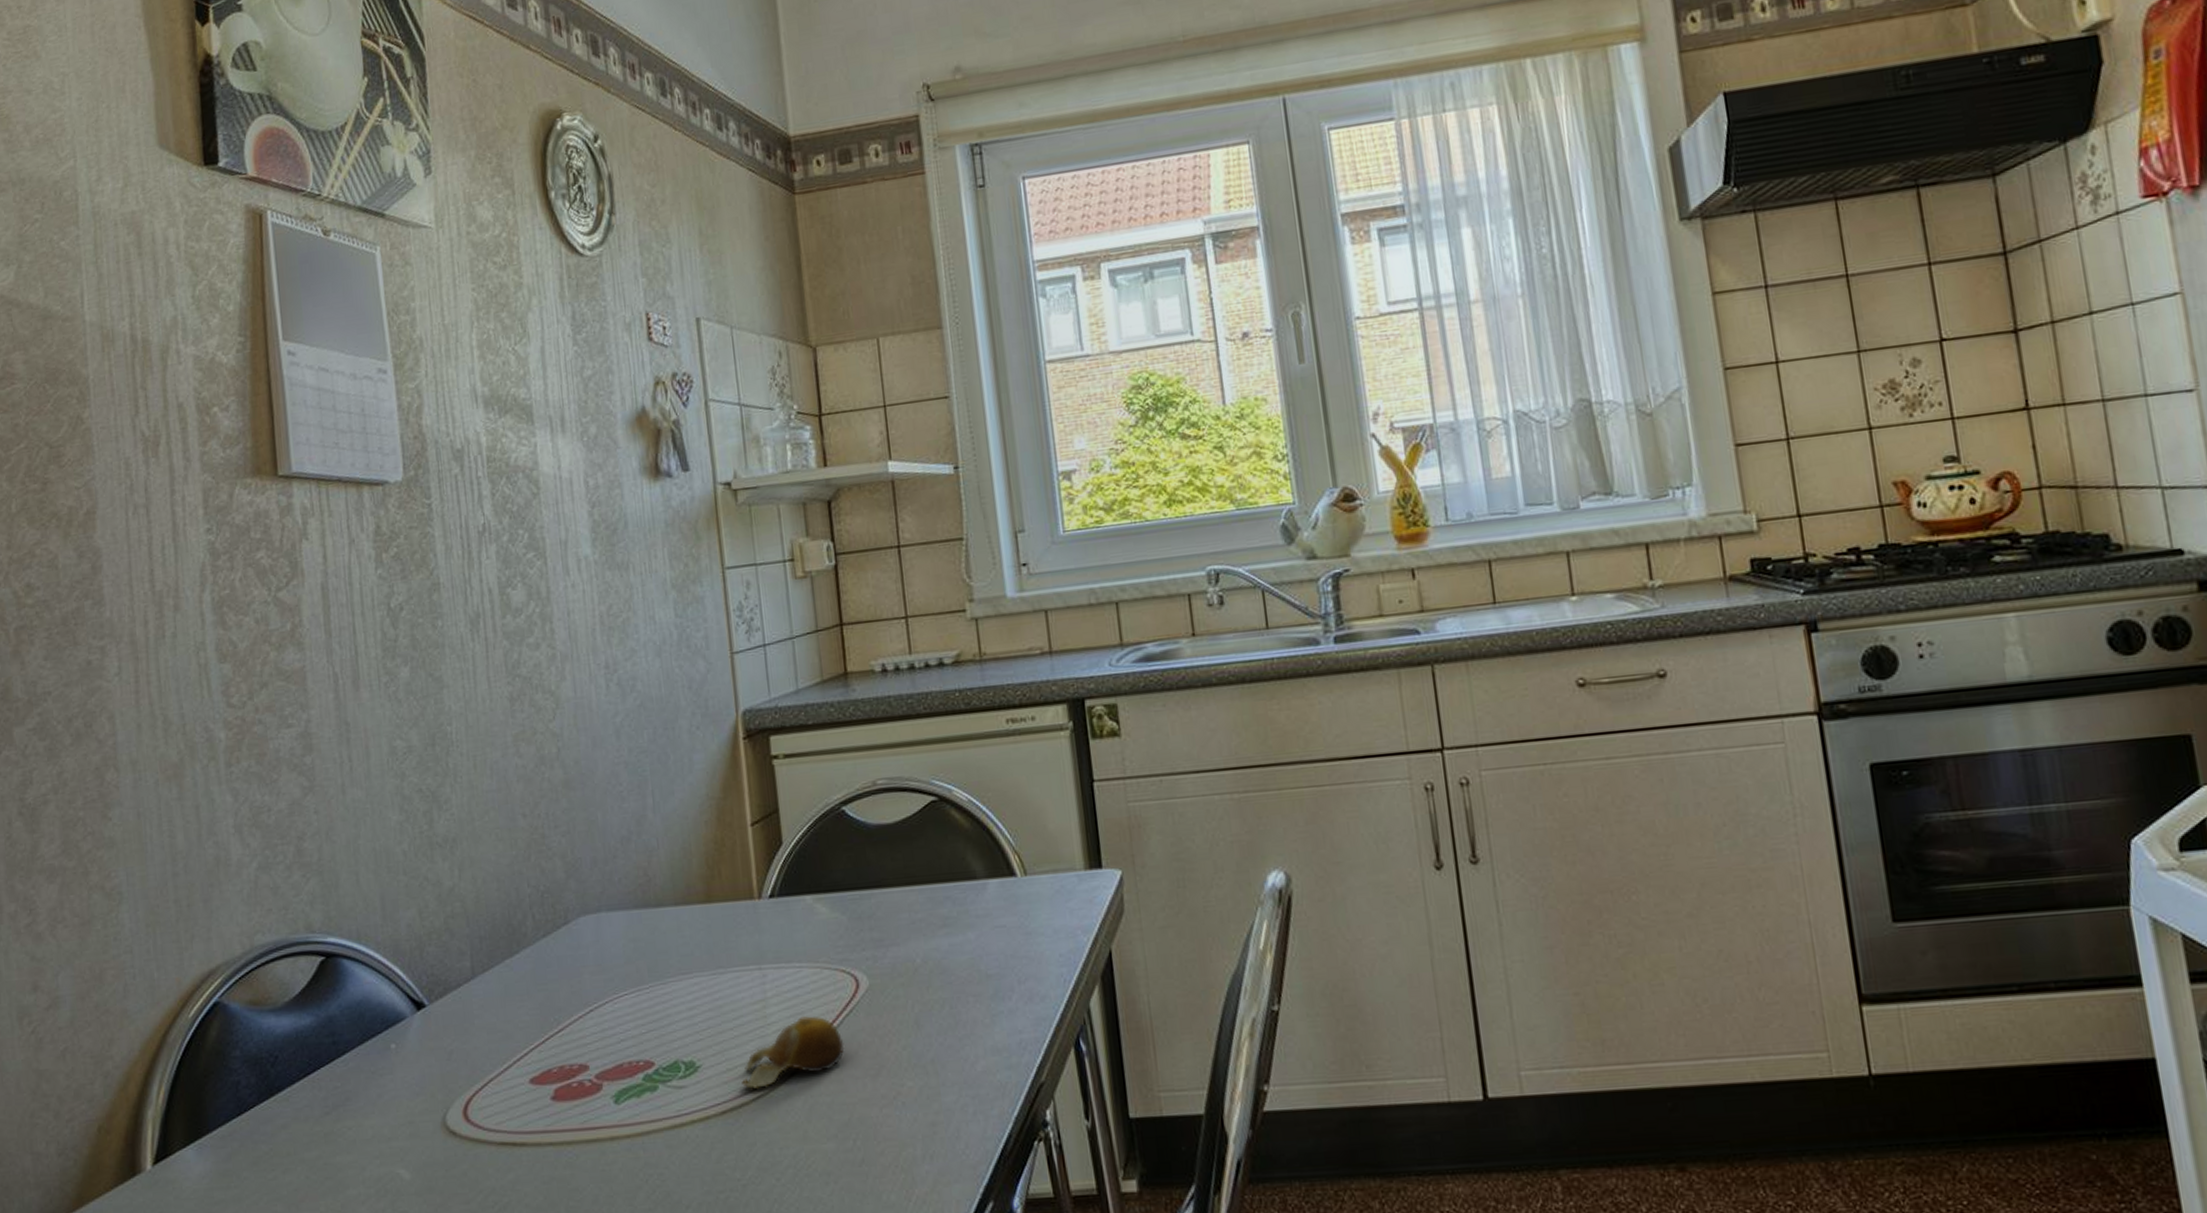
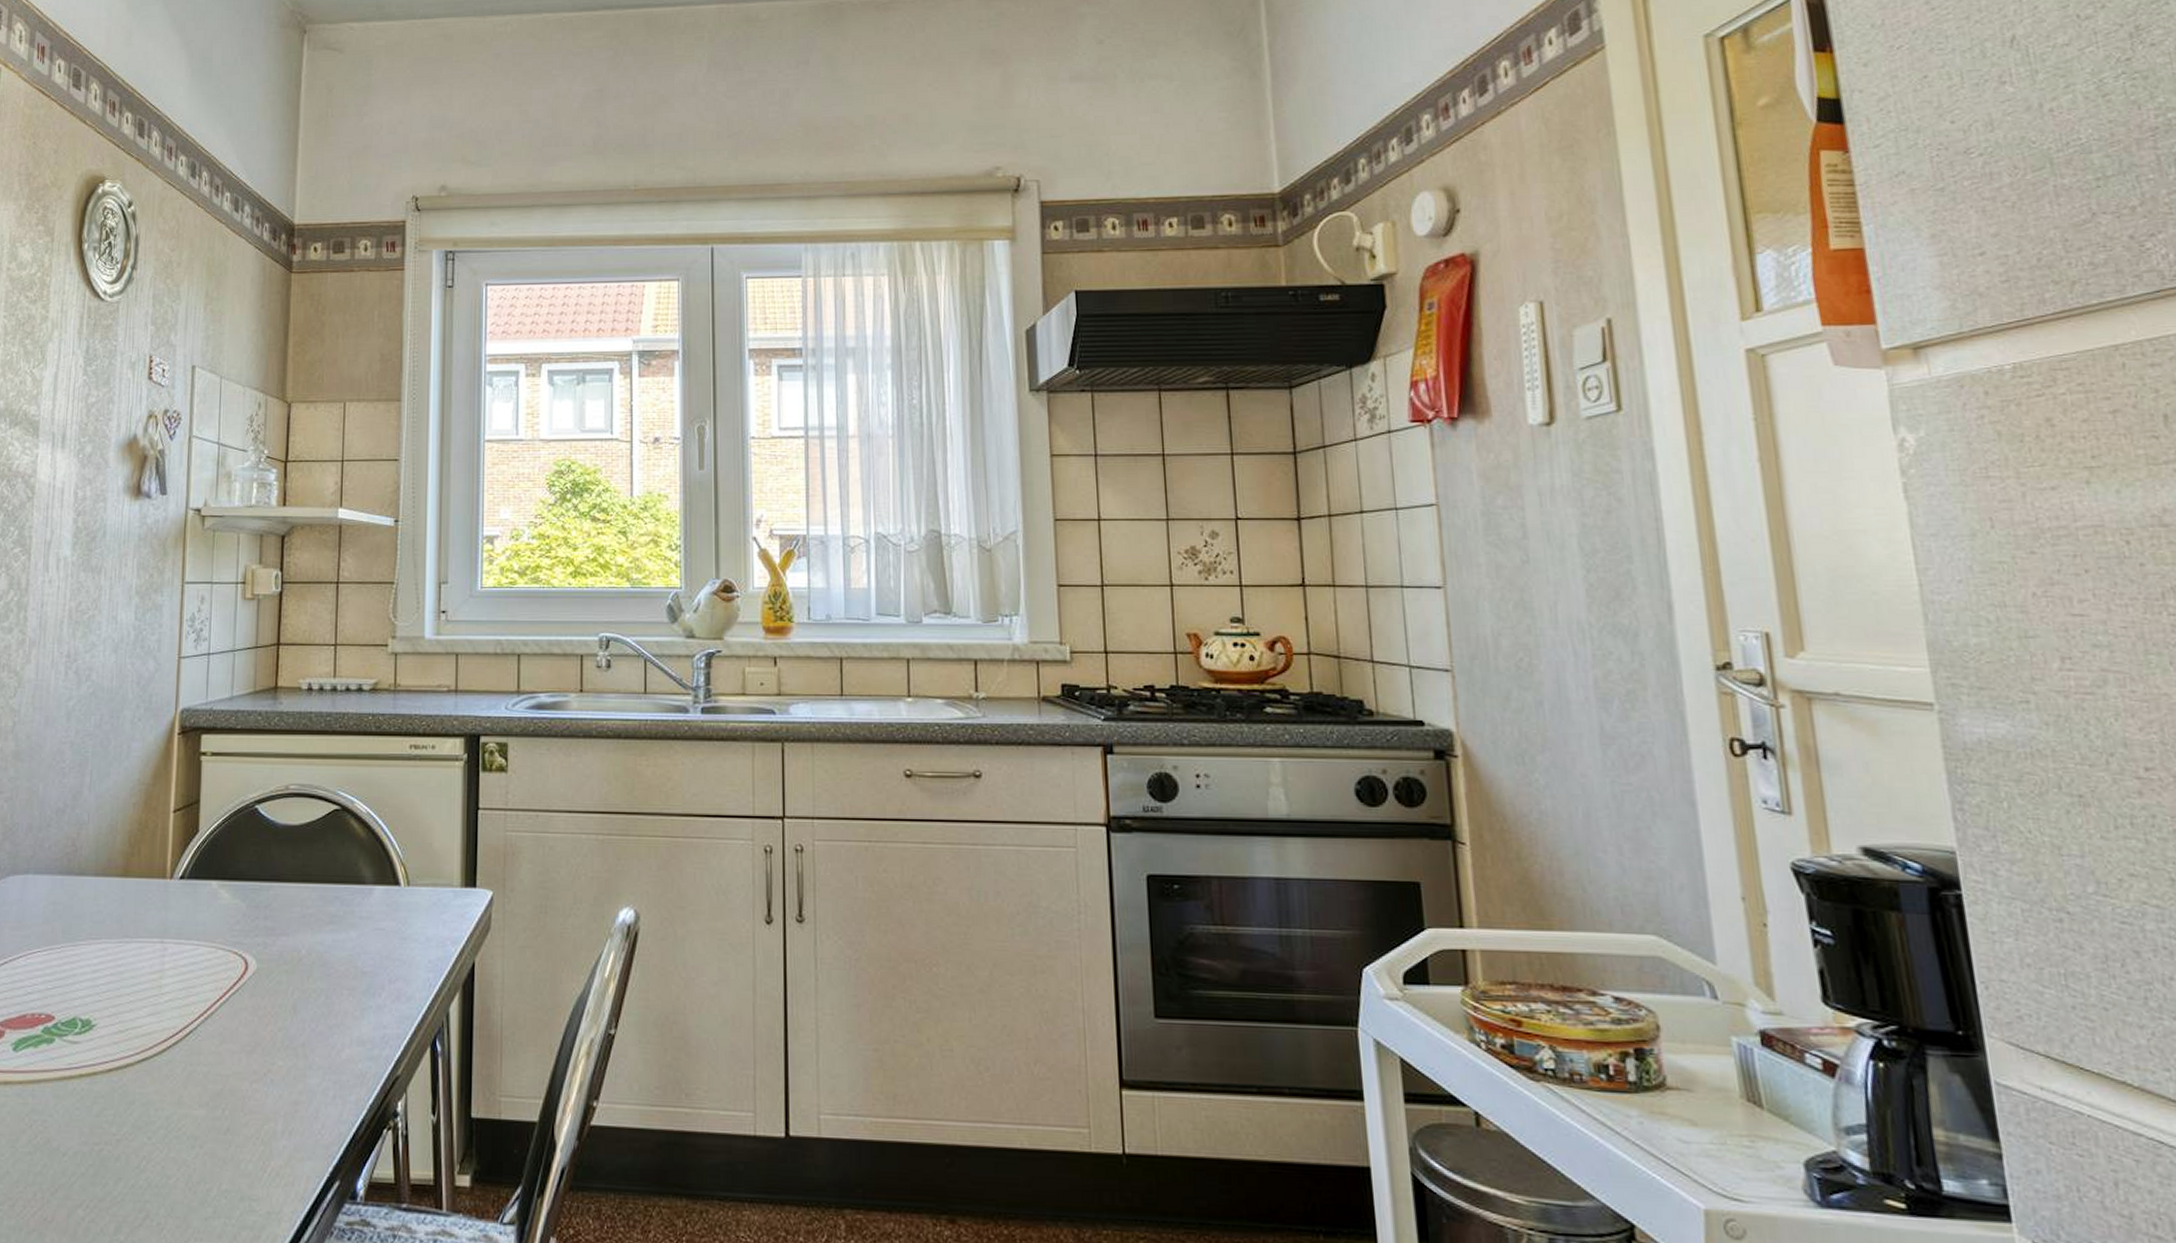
fruit: present [742,1016,845,1090] -> none [130,990,227,1053]

